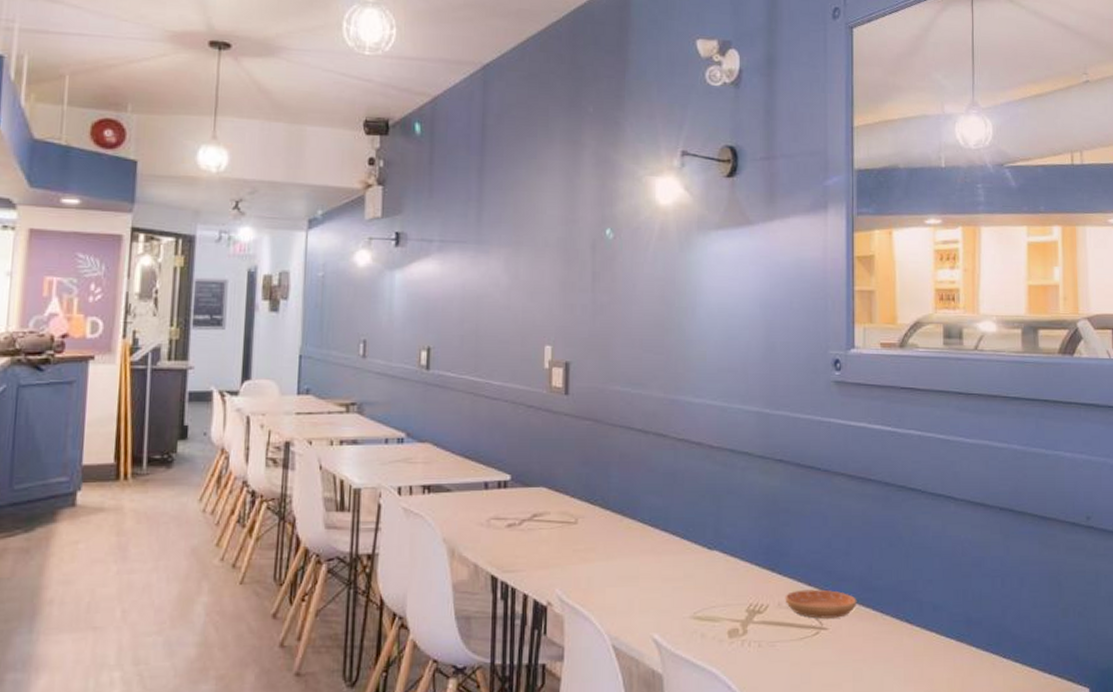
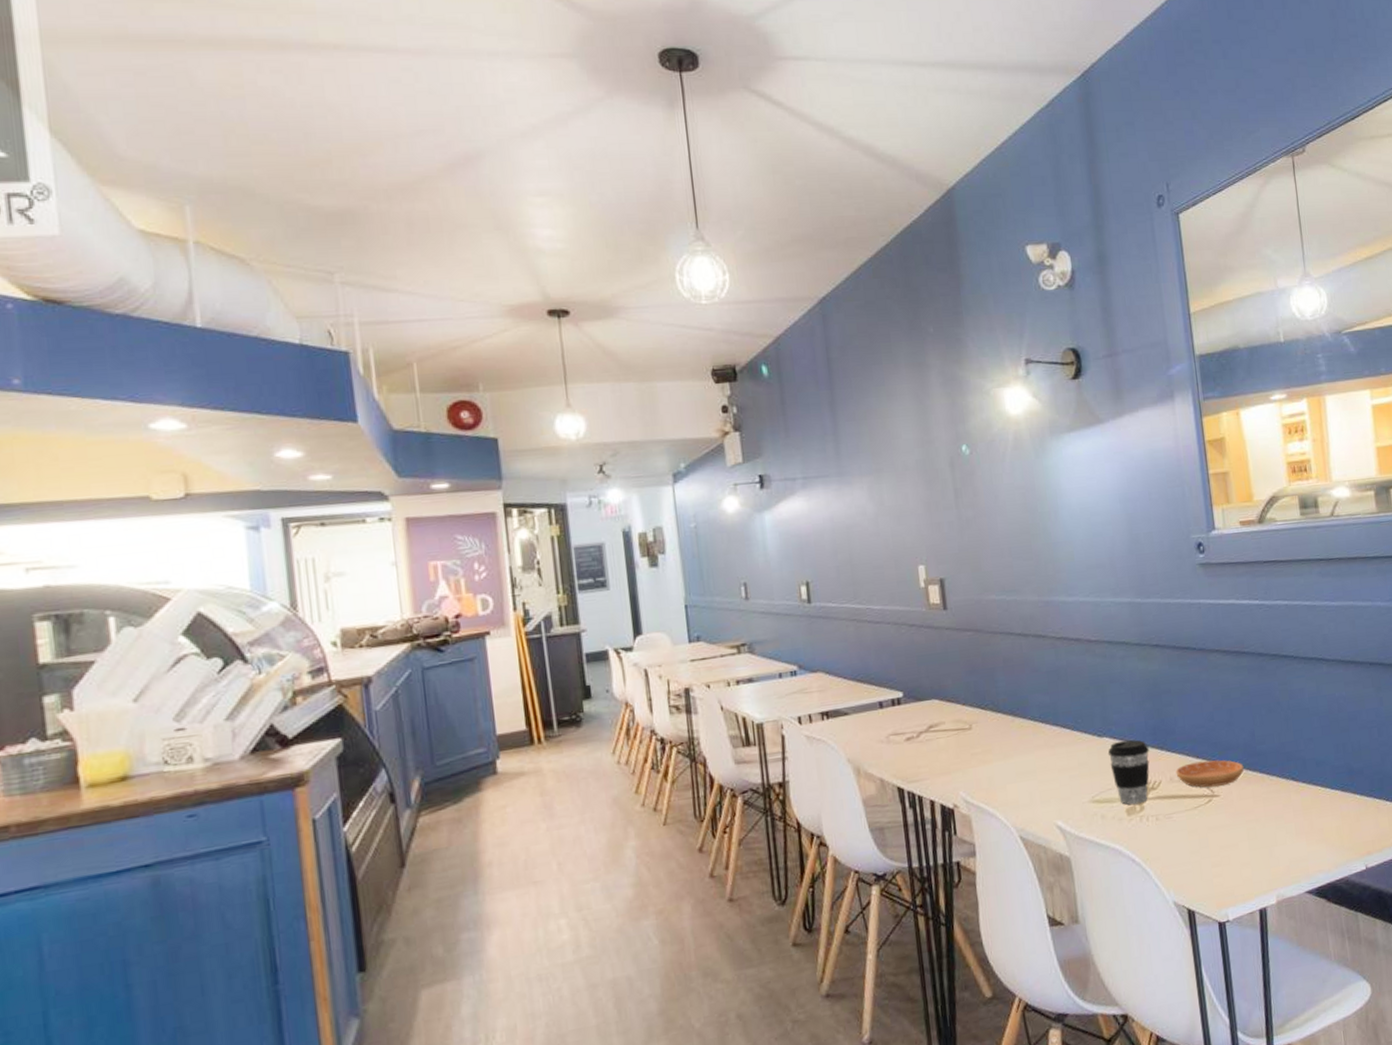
coffee cup: none [716,556,760,627] -> present [1107,739,1150,805]

